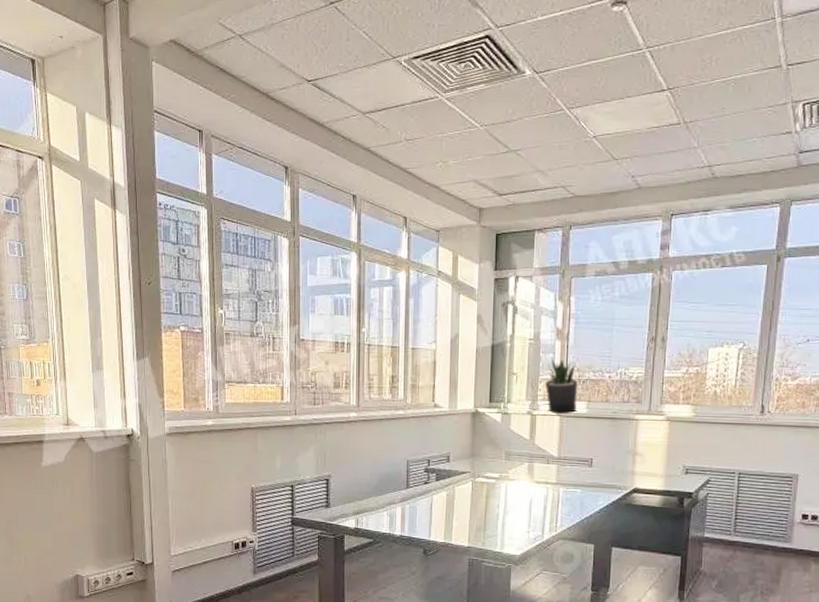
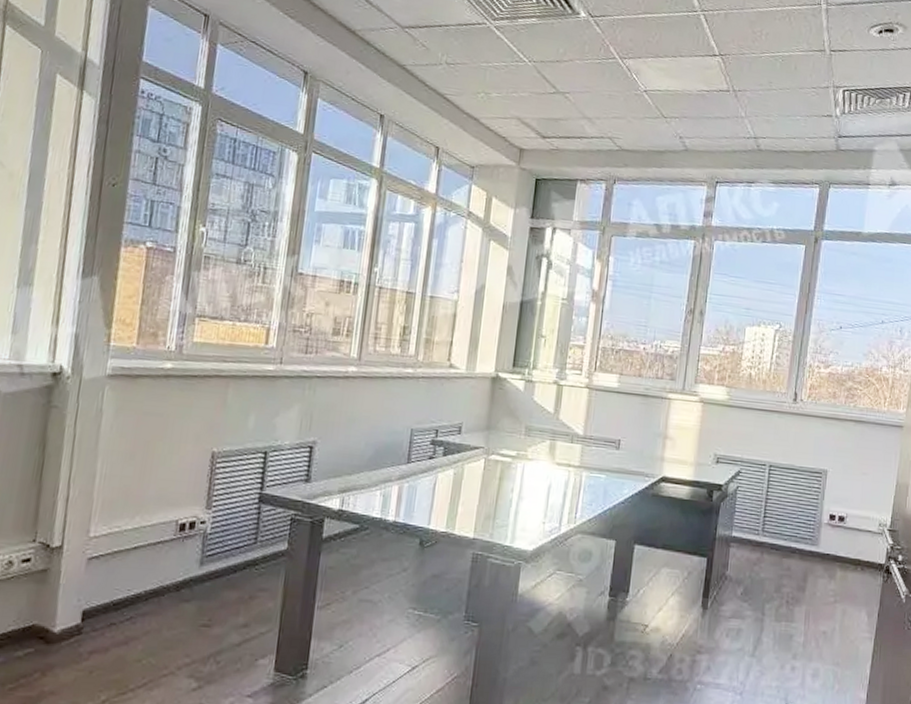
planter: present [544,357,578,415] -> none [575,321,611,388]

